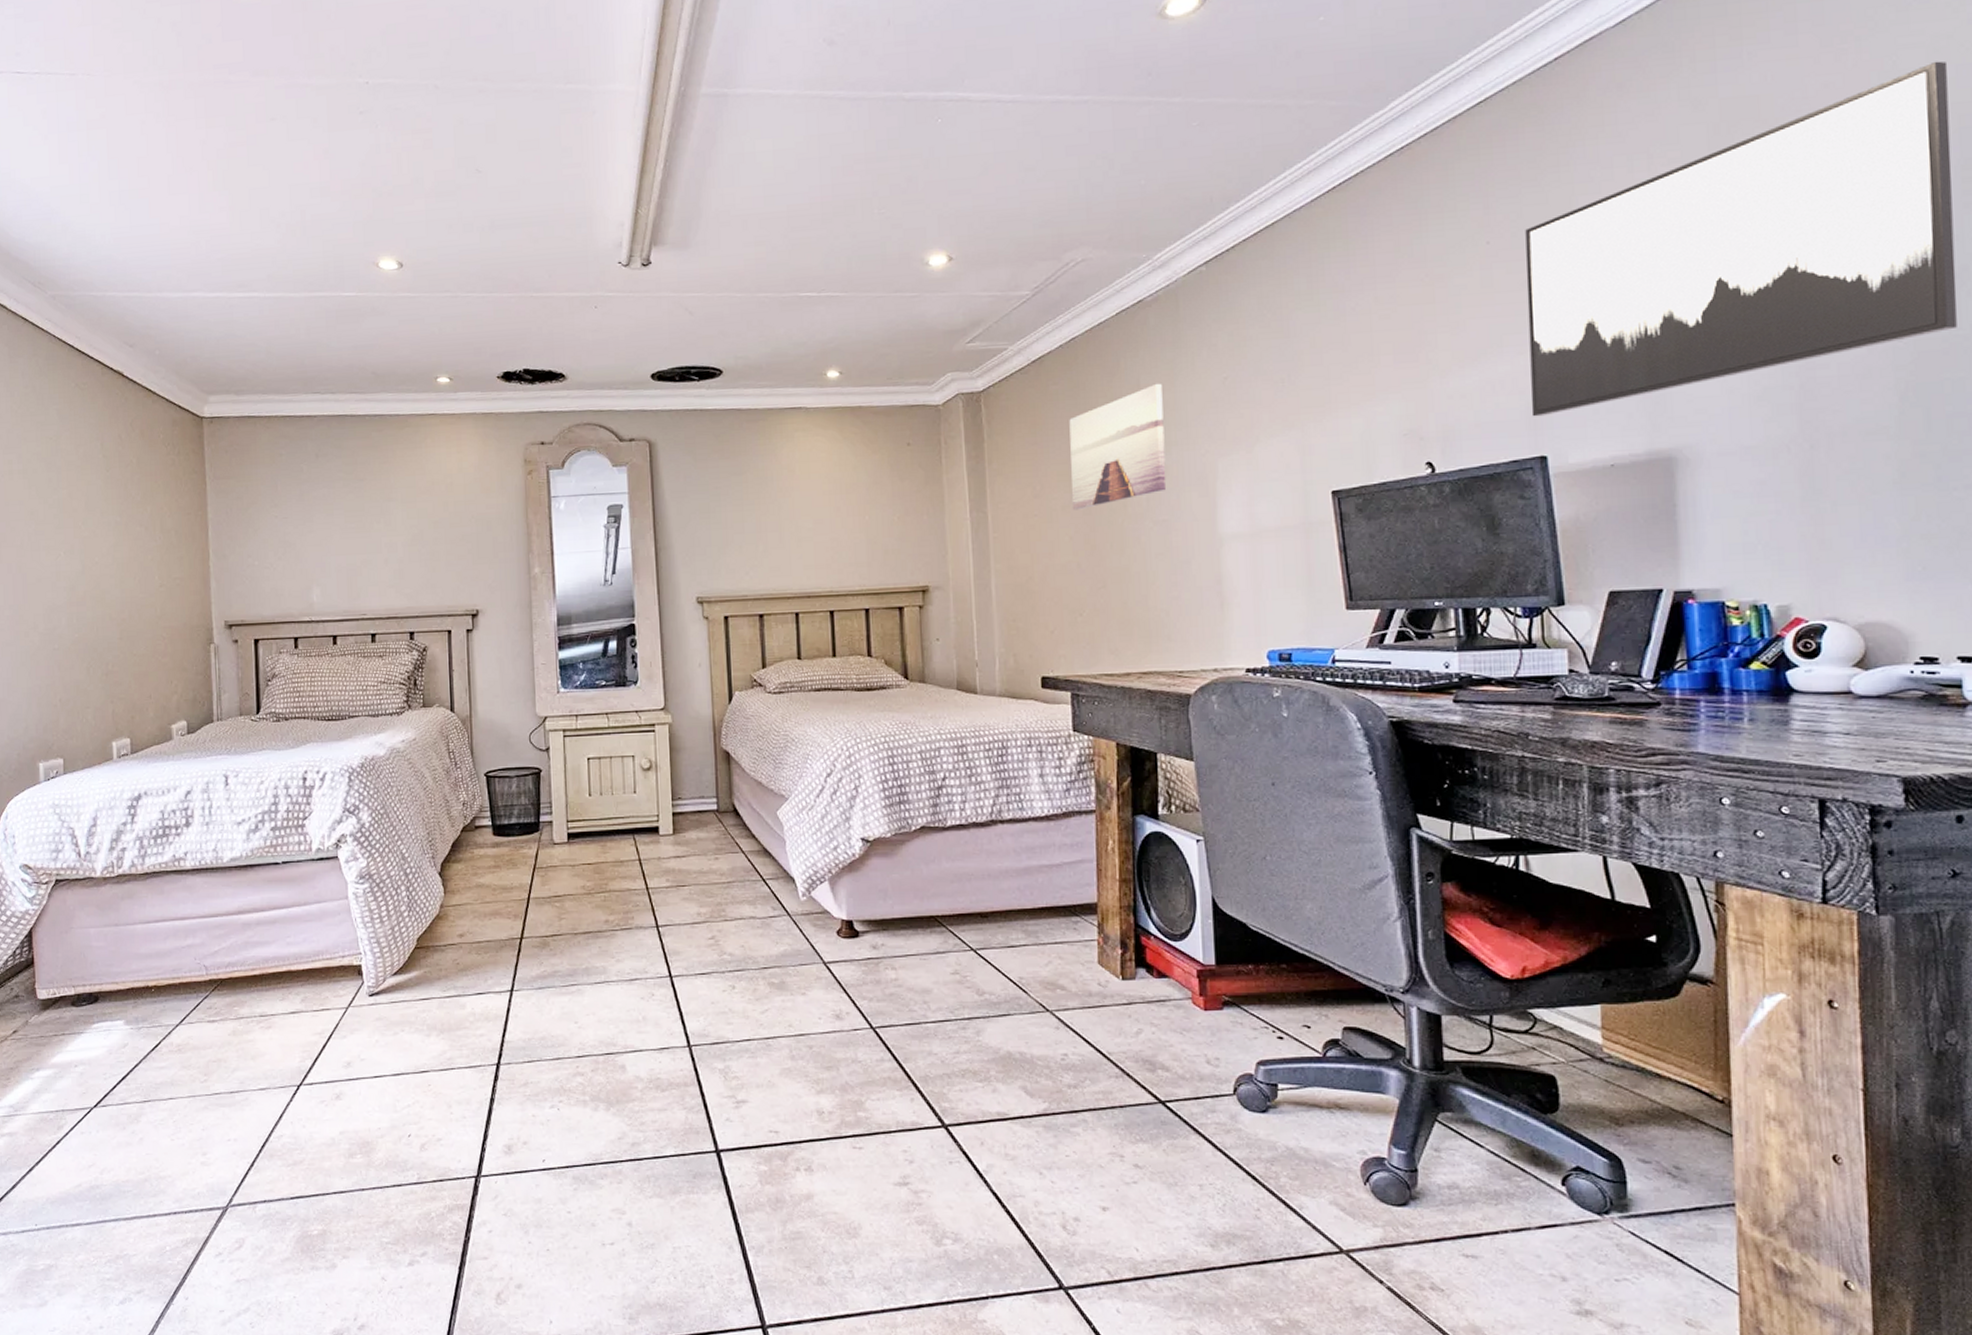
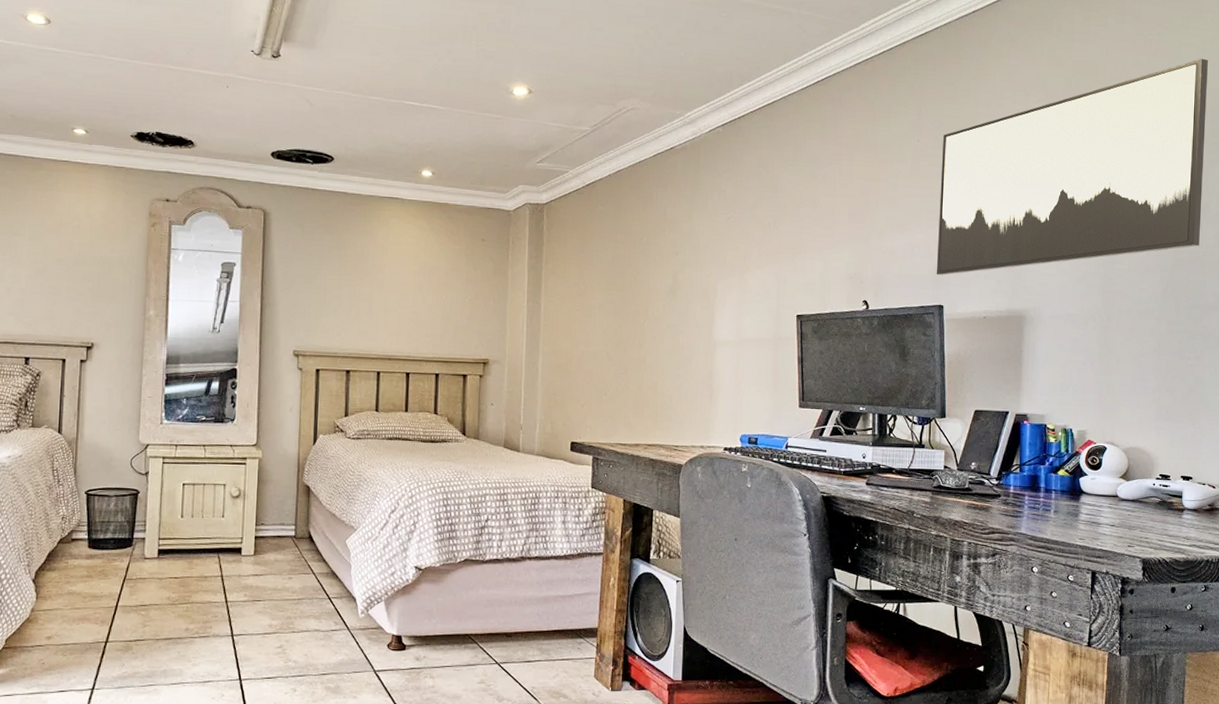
wall art: present [1069,383,1167,510] -> none [606,215,682,310]

